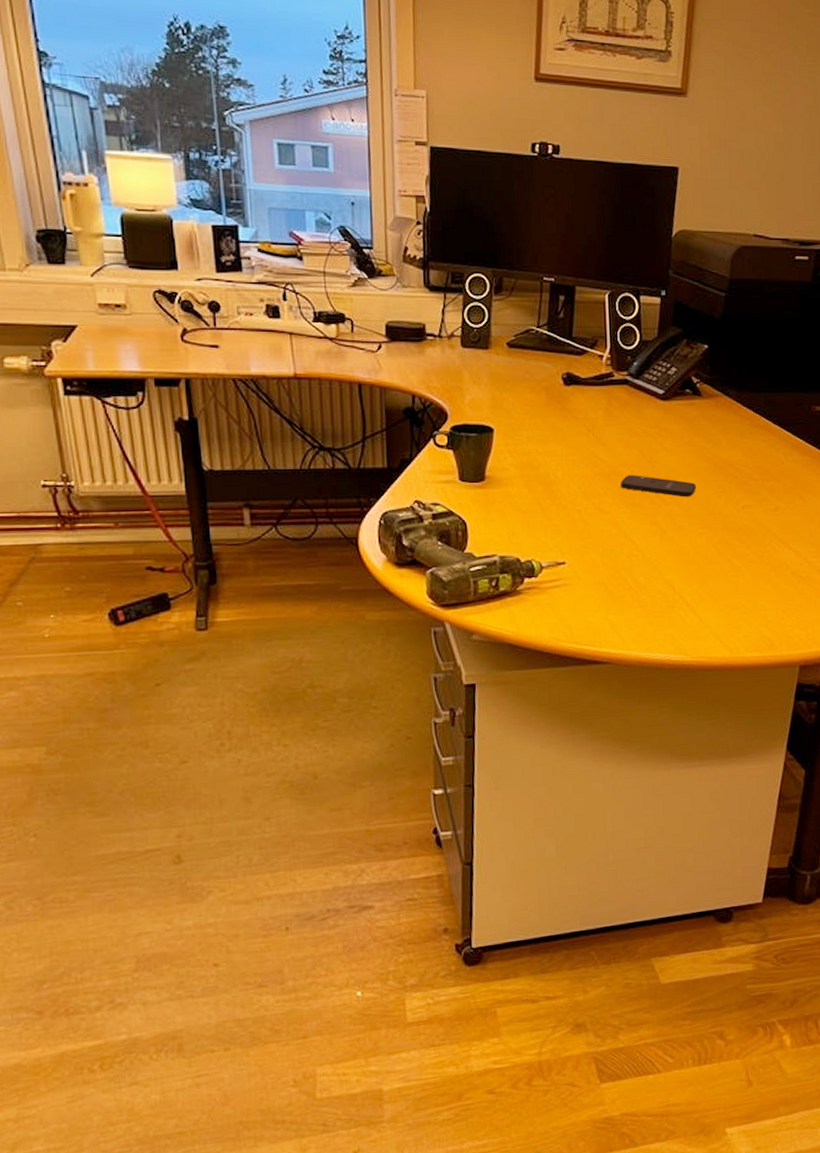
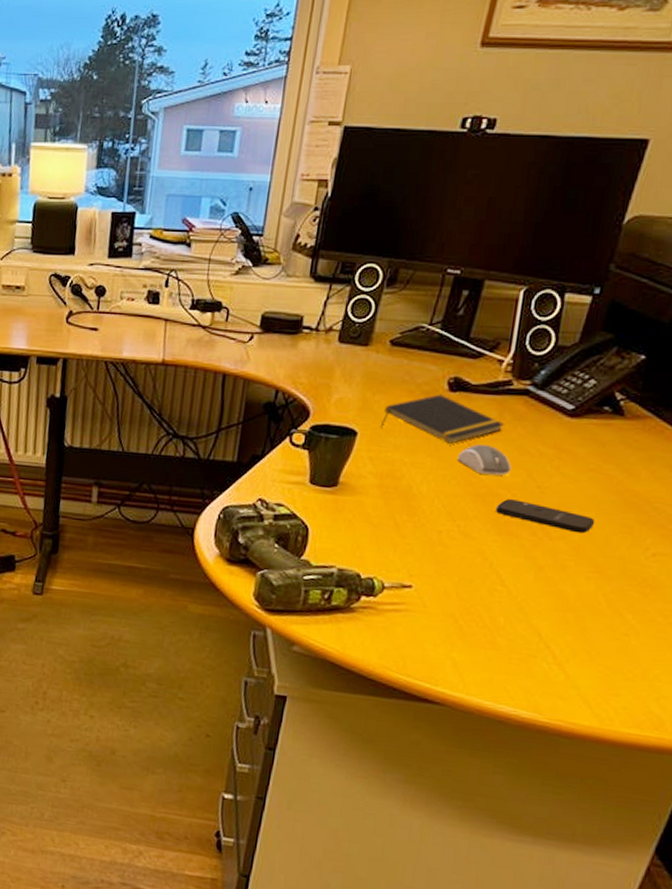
notepad: none [512,389,614,432] -> present [380,394,504,444]
computer mouse: none [581,430,626,456] -> present [457,444,512,476]

